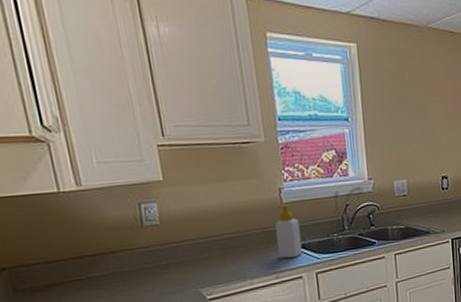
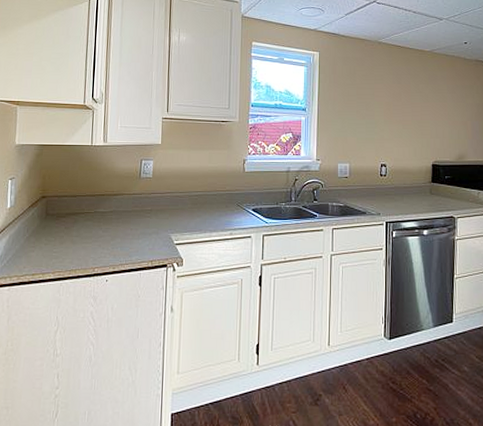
soap bottle: present [274,204,303,259] -> none [235,173,255,219]

